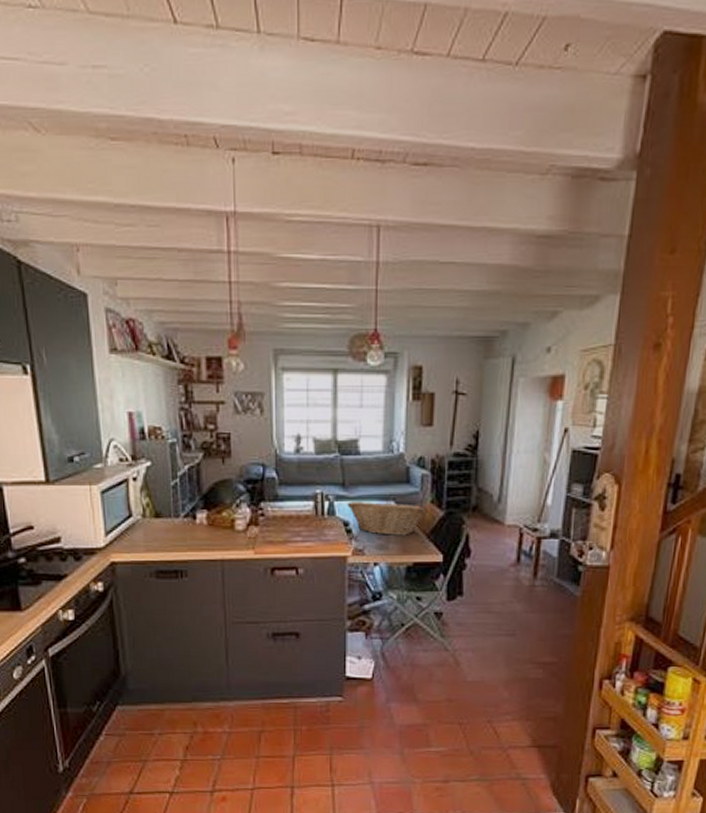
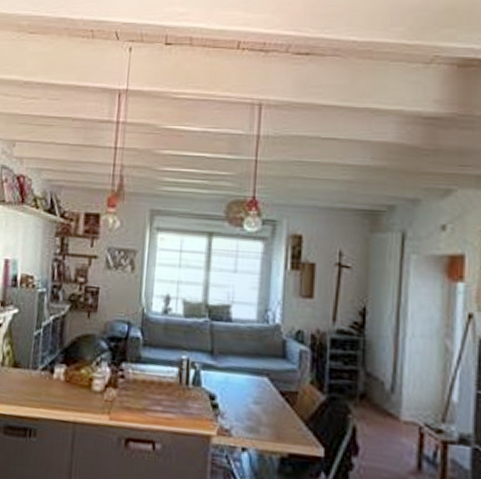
fruit basket: present [347,500,426,535] -> none [214,372,305,419]

